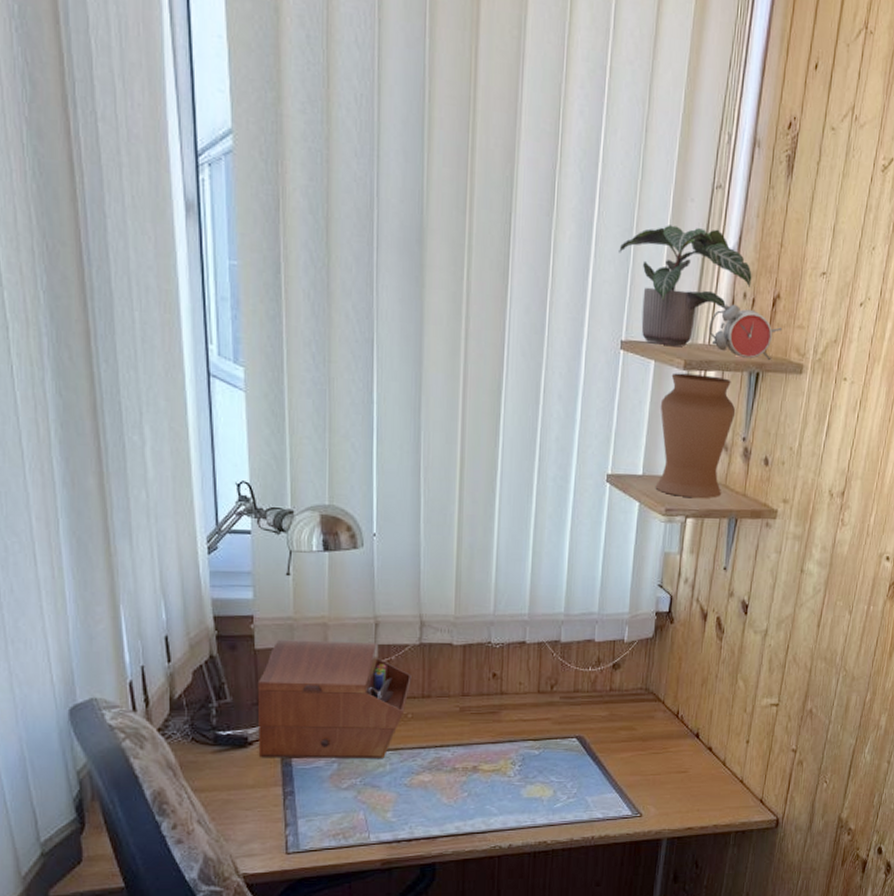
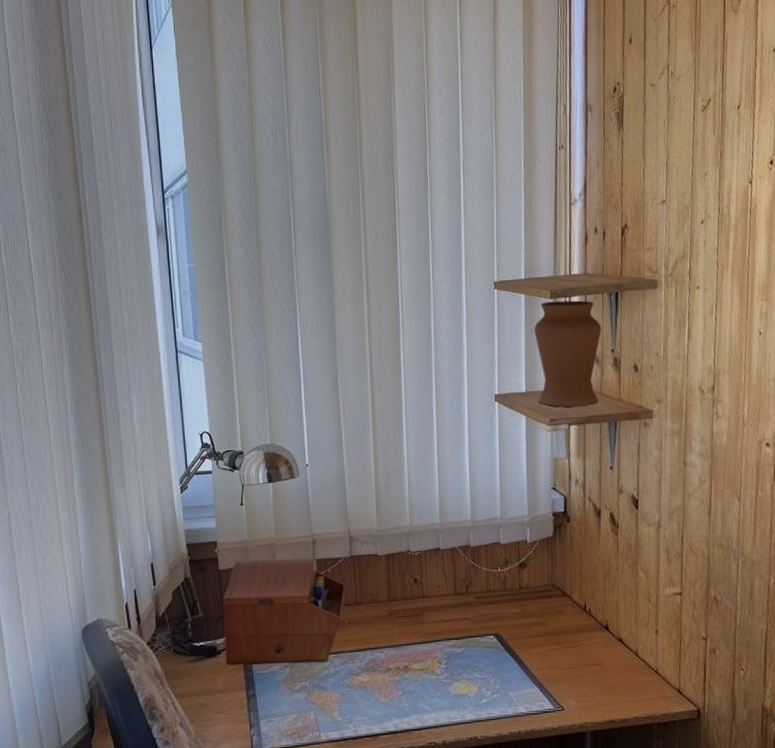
potted plant: present [619,225,752,347] -> none [484,181,600,281]
alarm clock: present [708,304,782,361] -> none [567,238,633,282]

